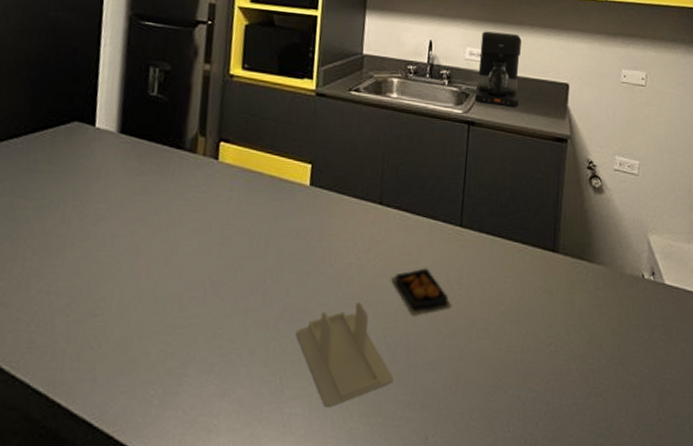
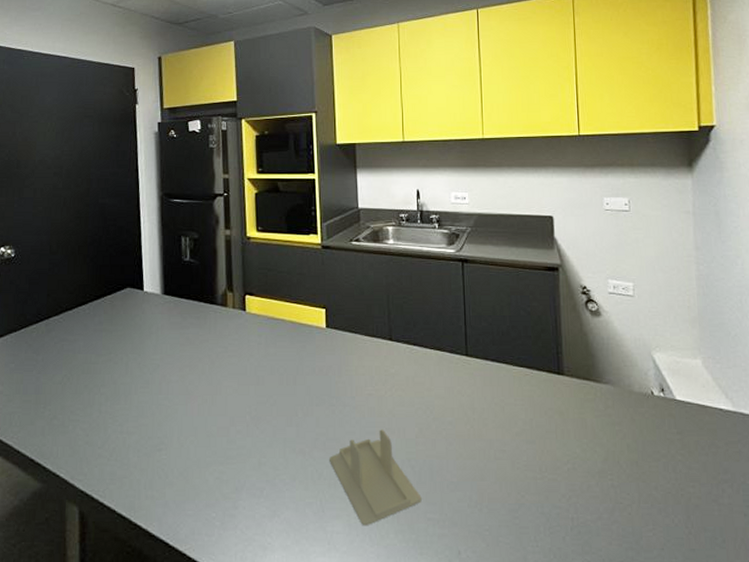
food container: present [390,268,452,316] -> none [407,396,468,440]
coffee maker: present [475,31,522,107] -> none [464,176,507,242]

